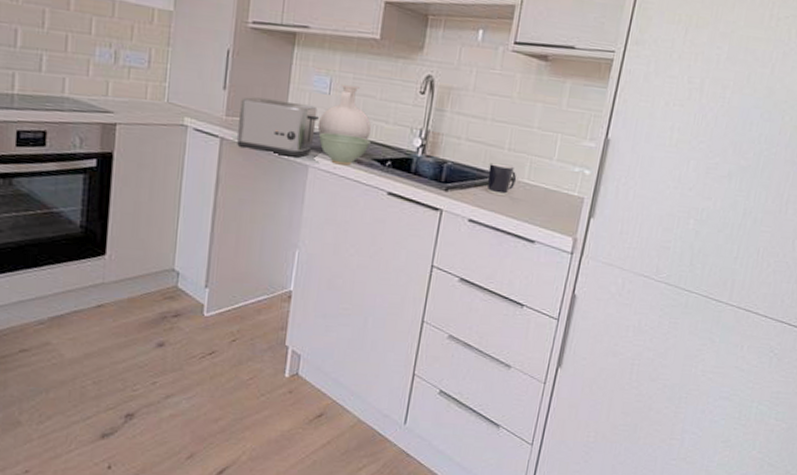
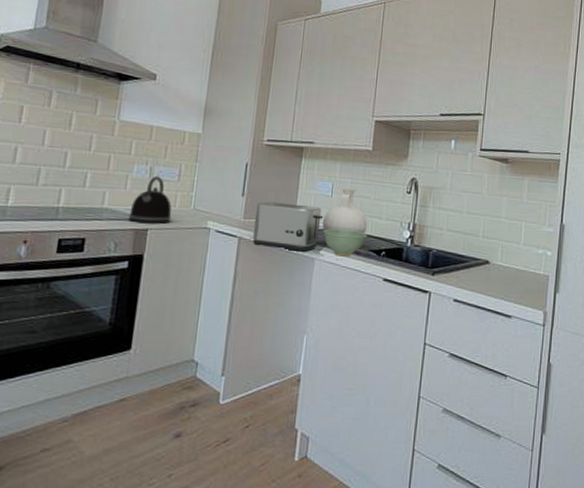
kettle: none [93,61,143,119] -> present [128,175,172,224]
mug: present [487,162,516,196] -> none [467,249,491,277]

